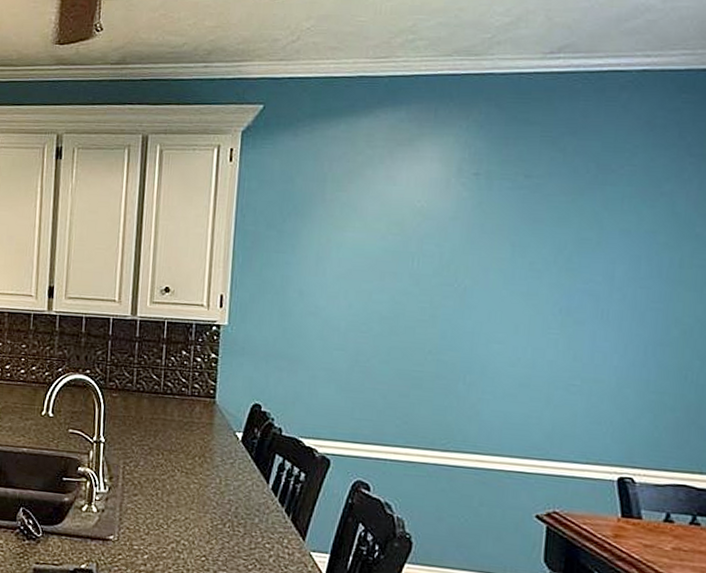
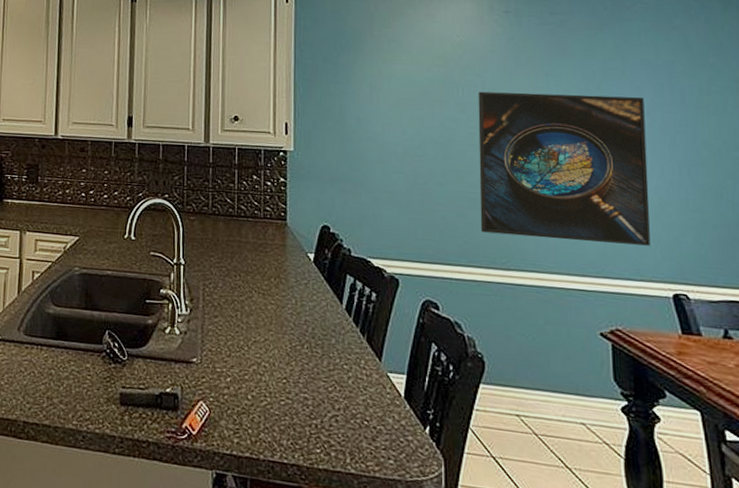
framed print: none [422,263,617,428] -> present [478,91,650,246]

